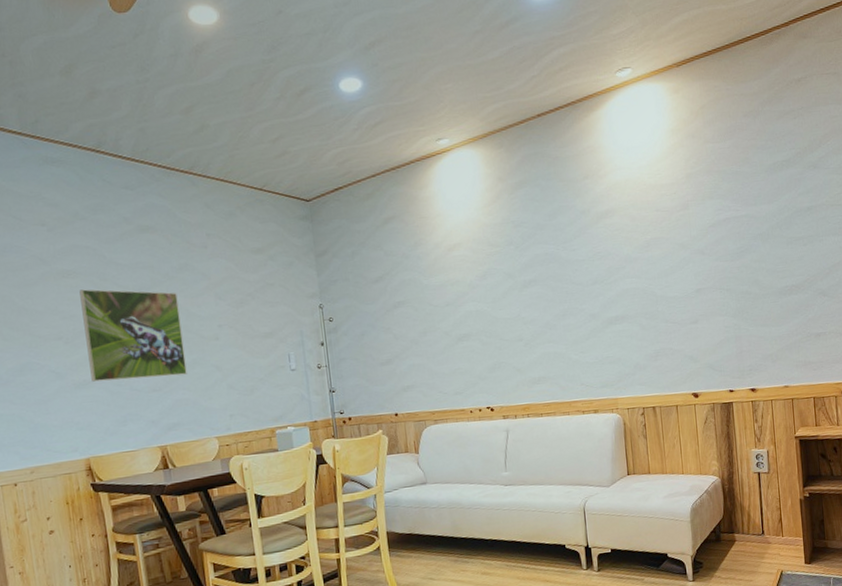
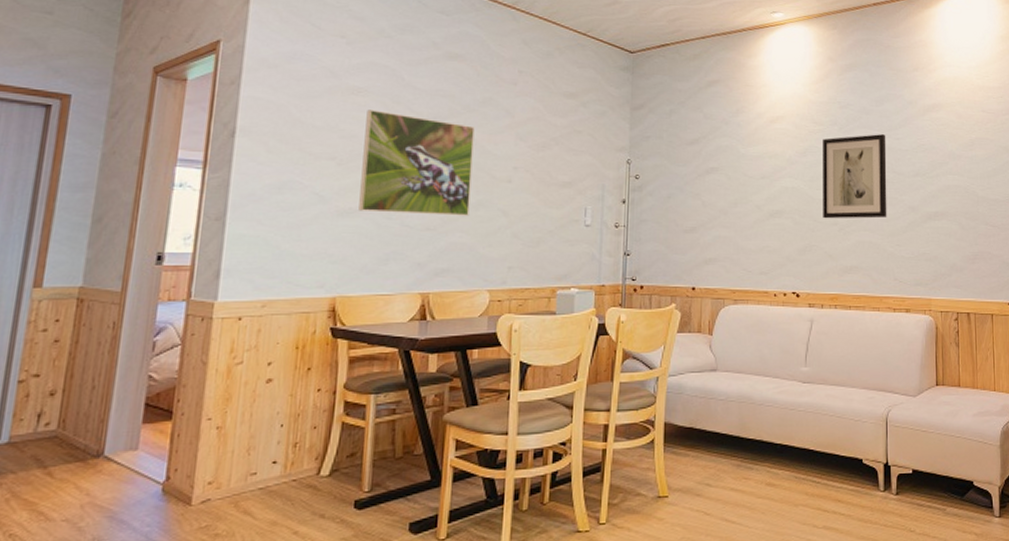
wall art: none [500,247,570,337] -> present [823,134,887,219]

